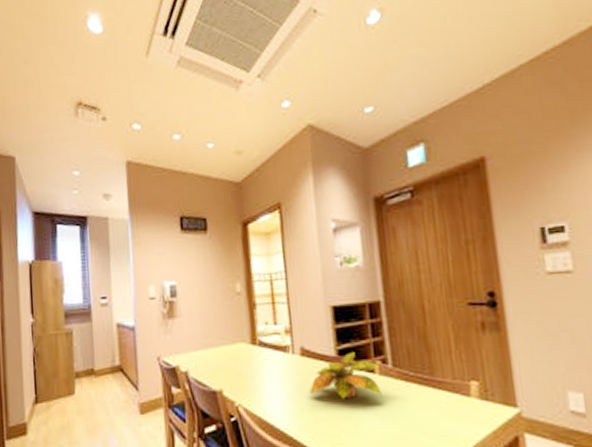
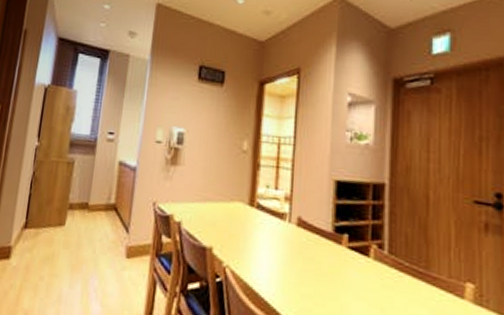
plant: present [309,352,383,399] -> none [300,231,376,282]

